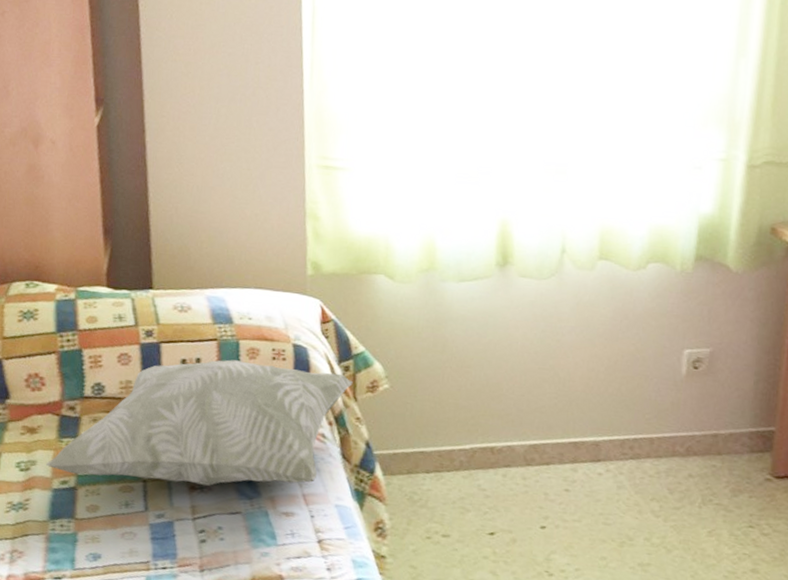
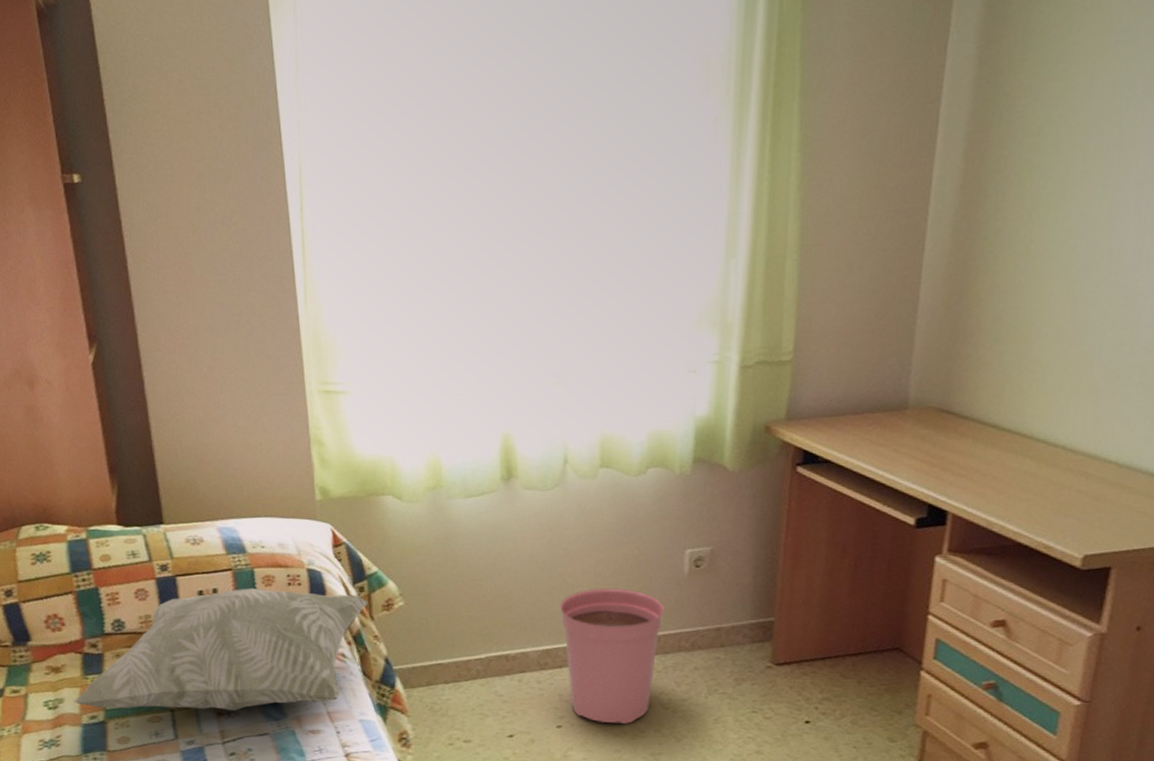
plant pot: none [550,384,659,530] -> present [560,588,664,724]

